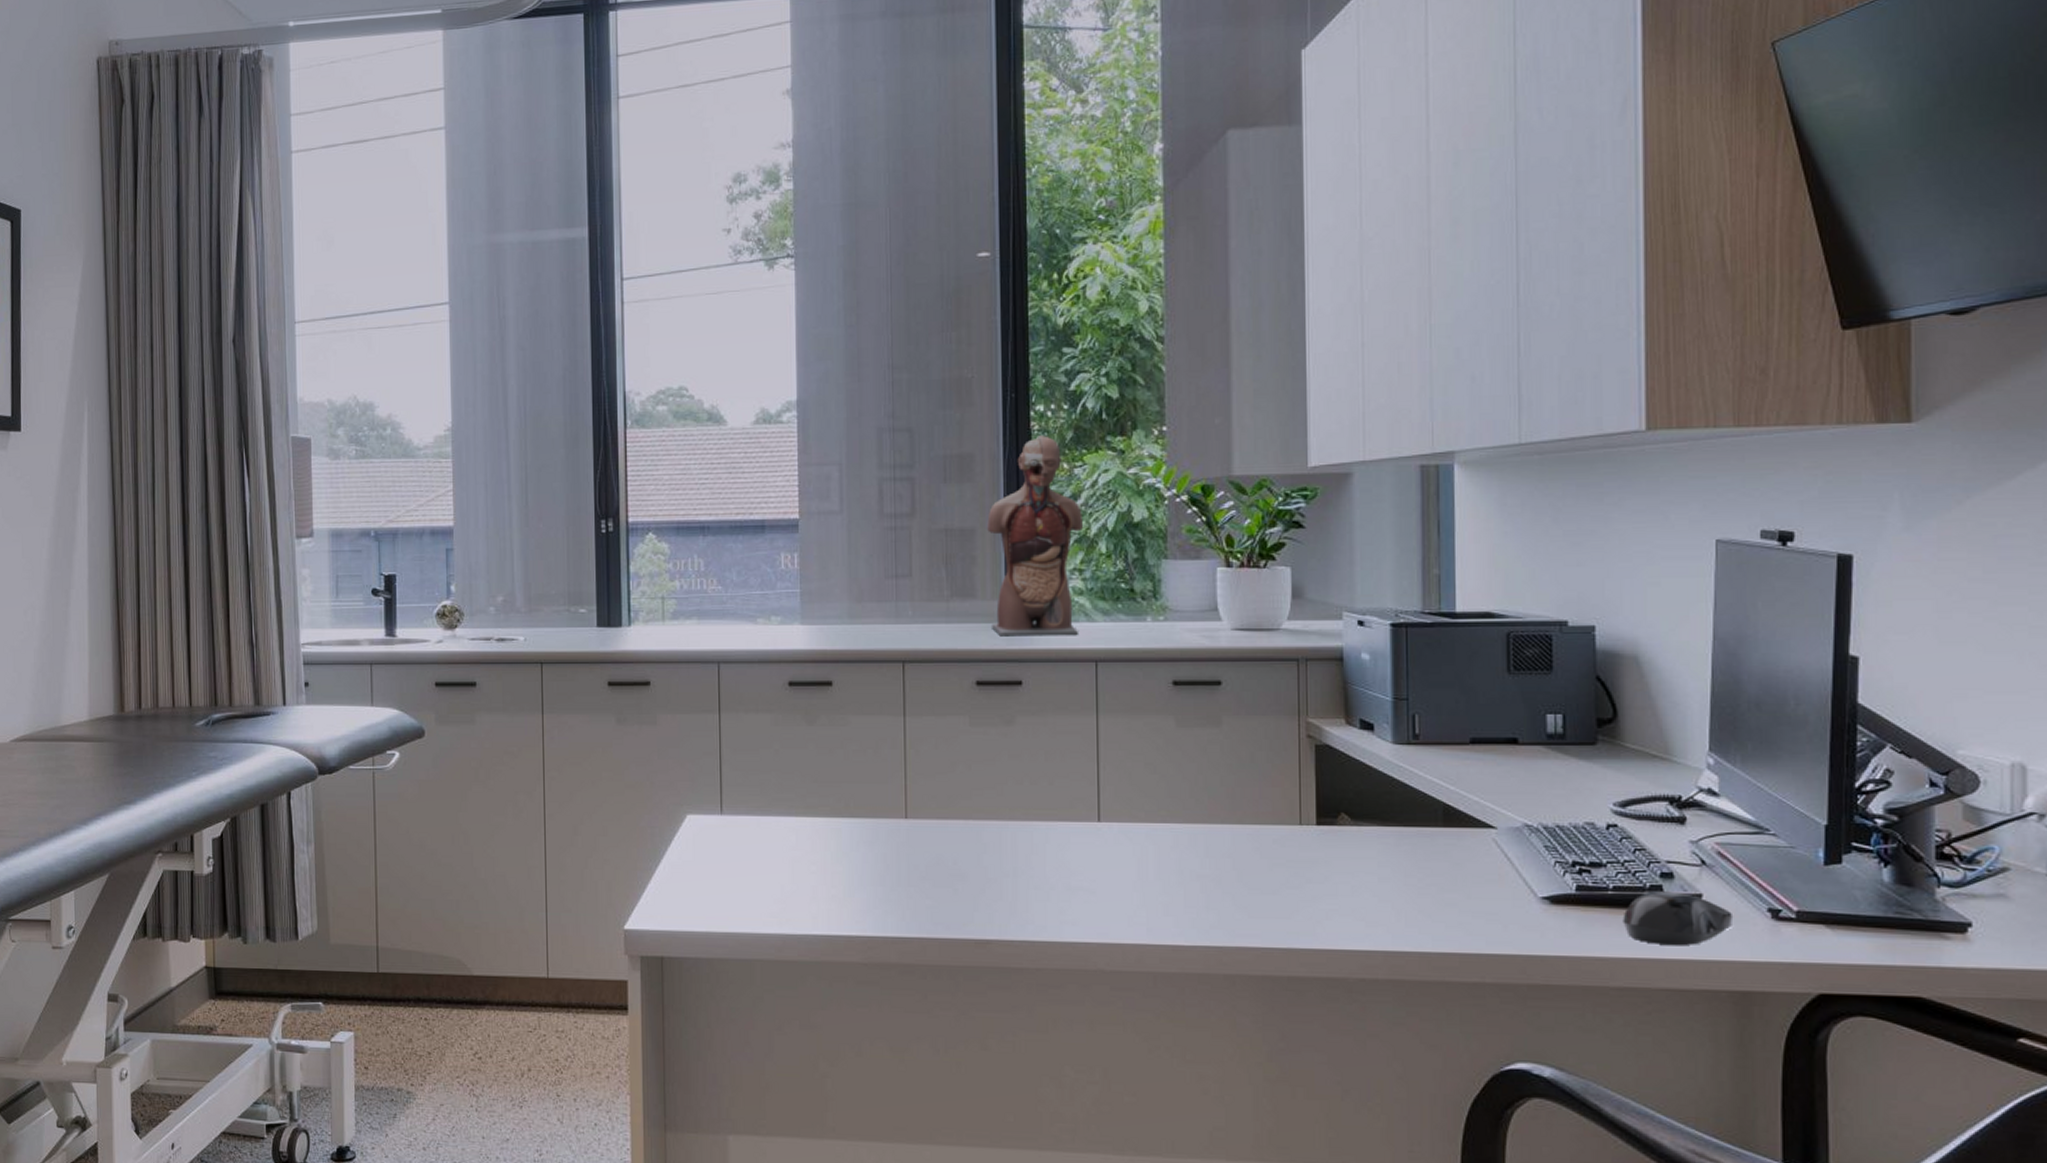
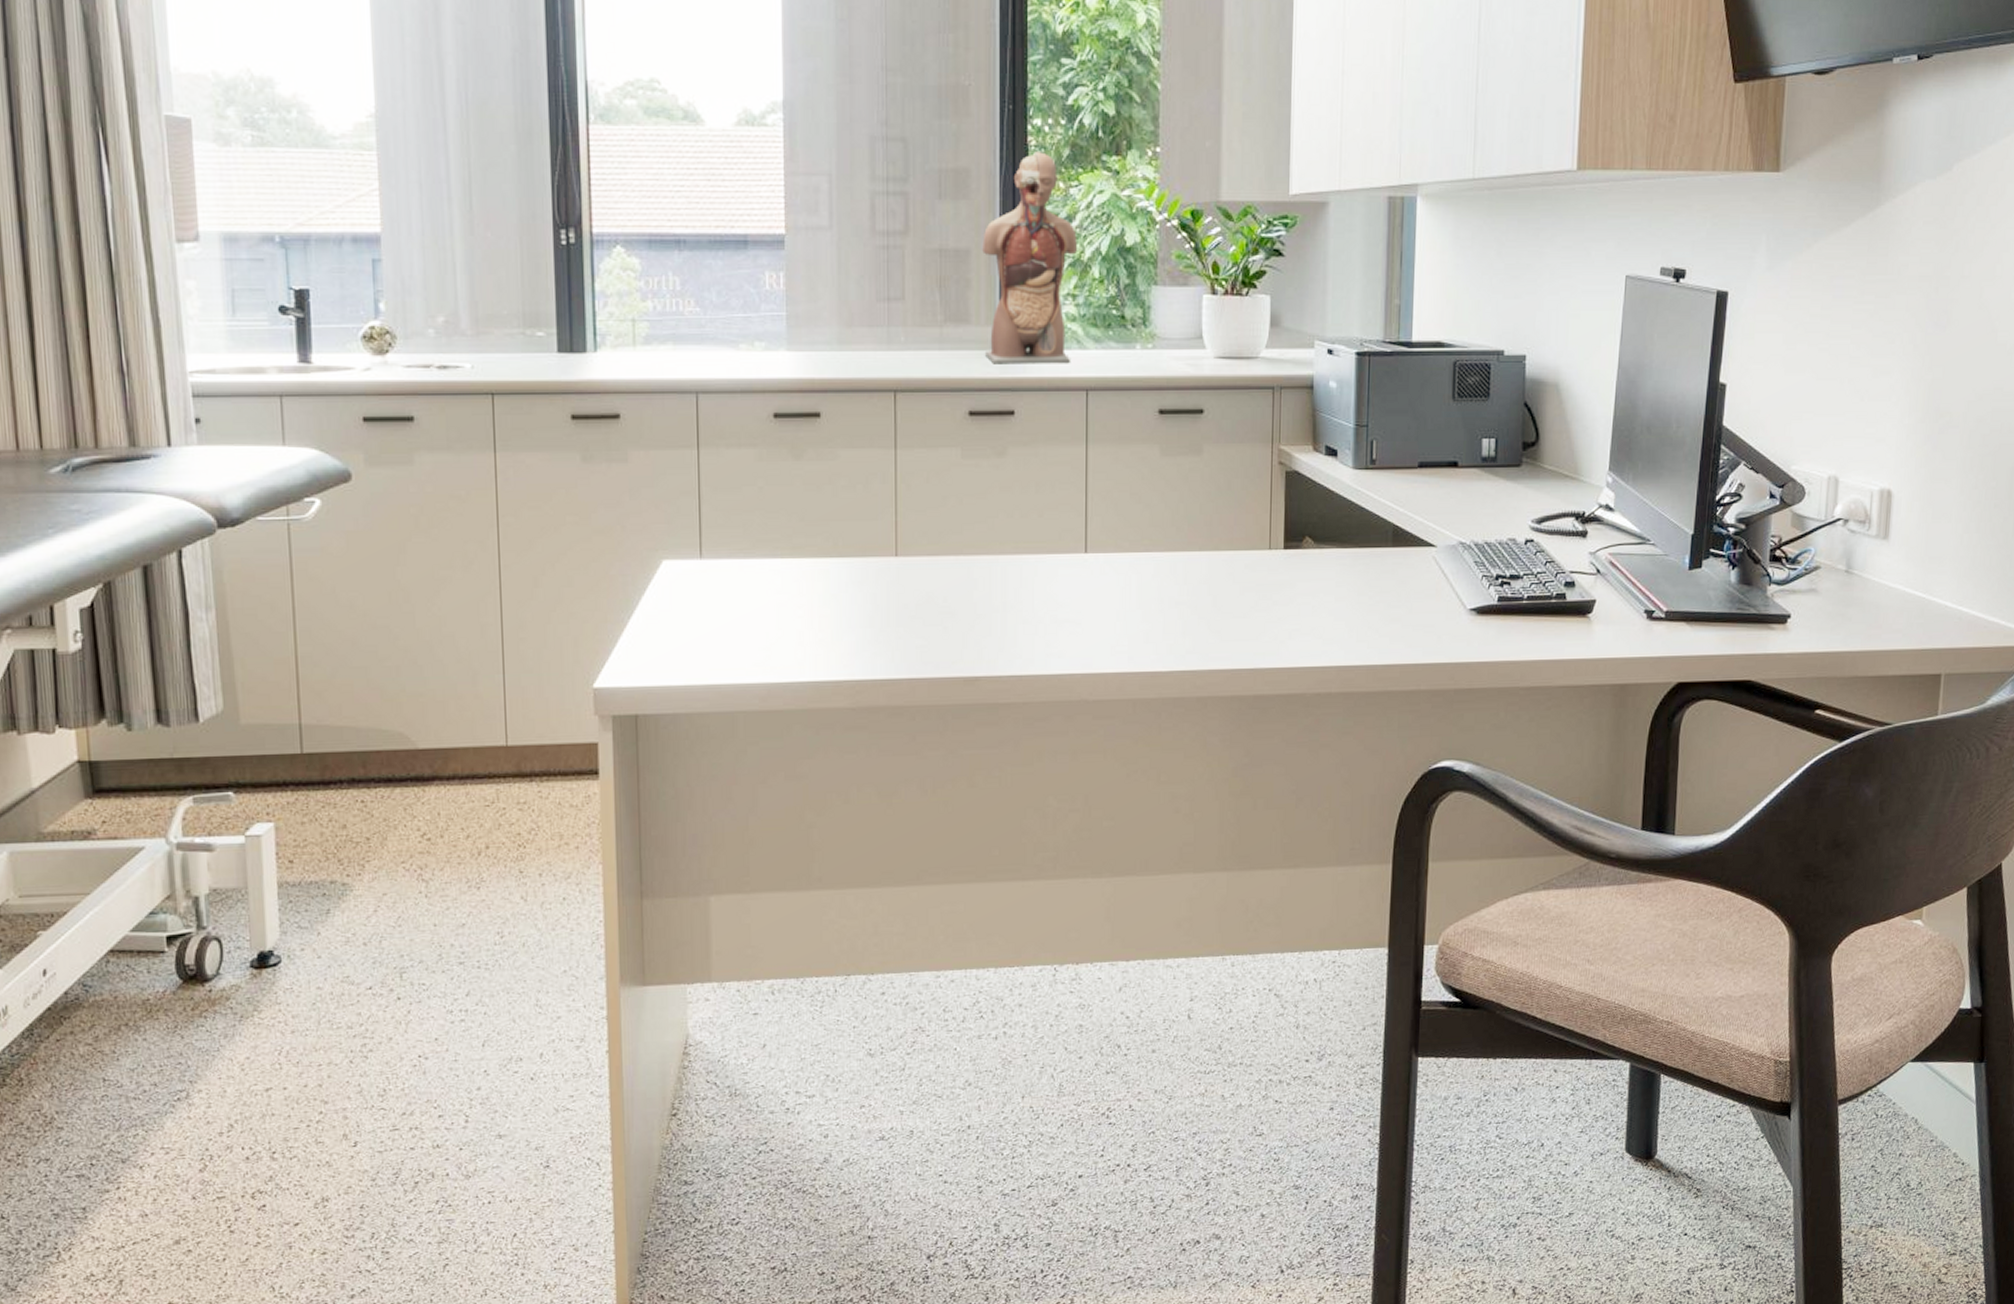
computer mouse: present [1623,891,1734,946] -> none [1533,598,1619,648]

